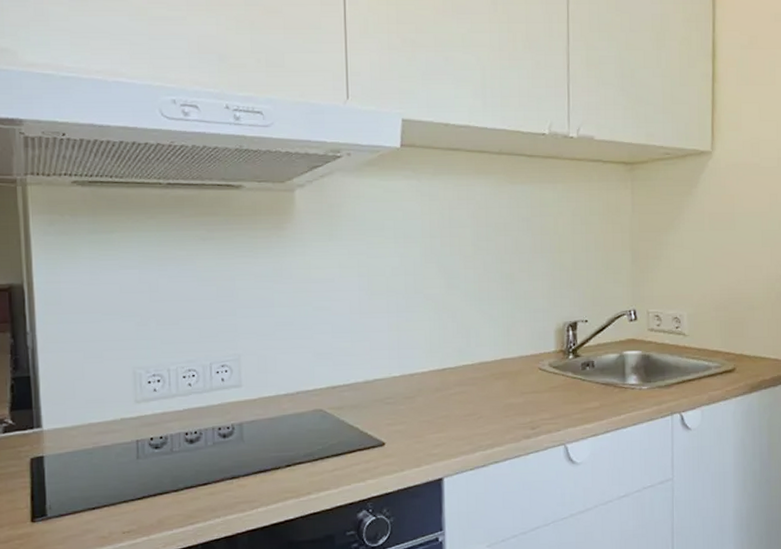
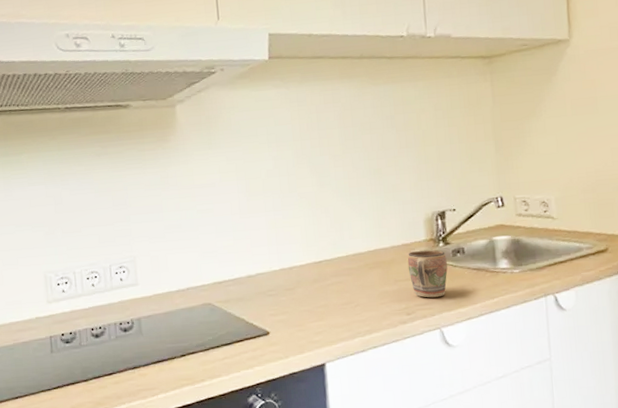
mug: none [535,362,576,412] -> present [407,250,448,298]

